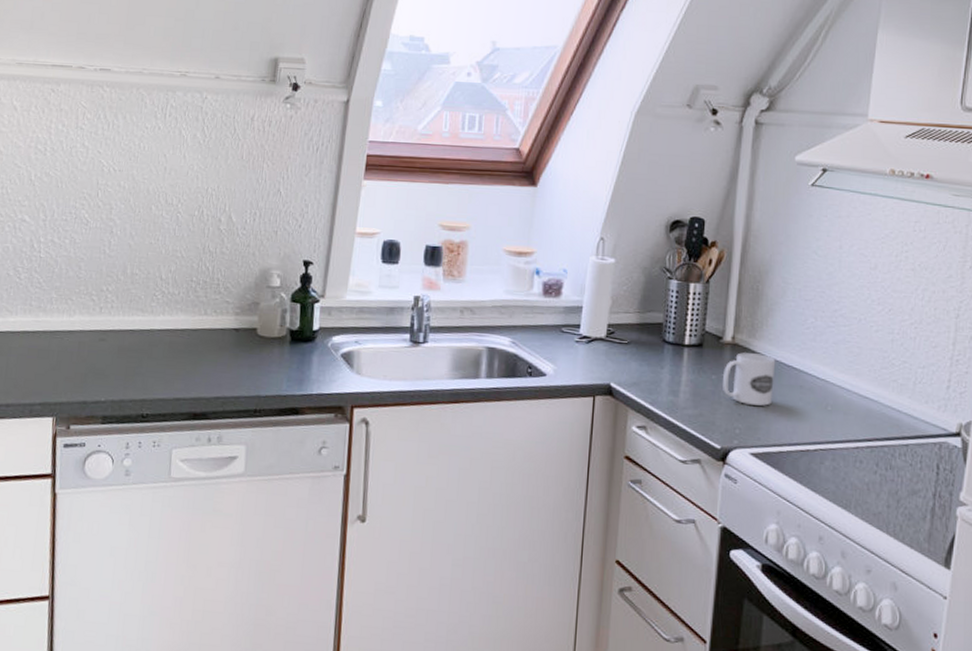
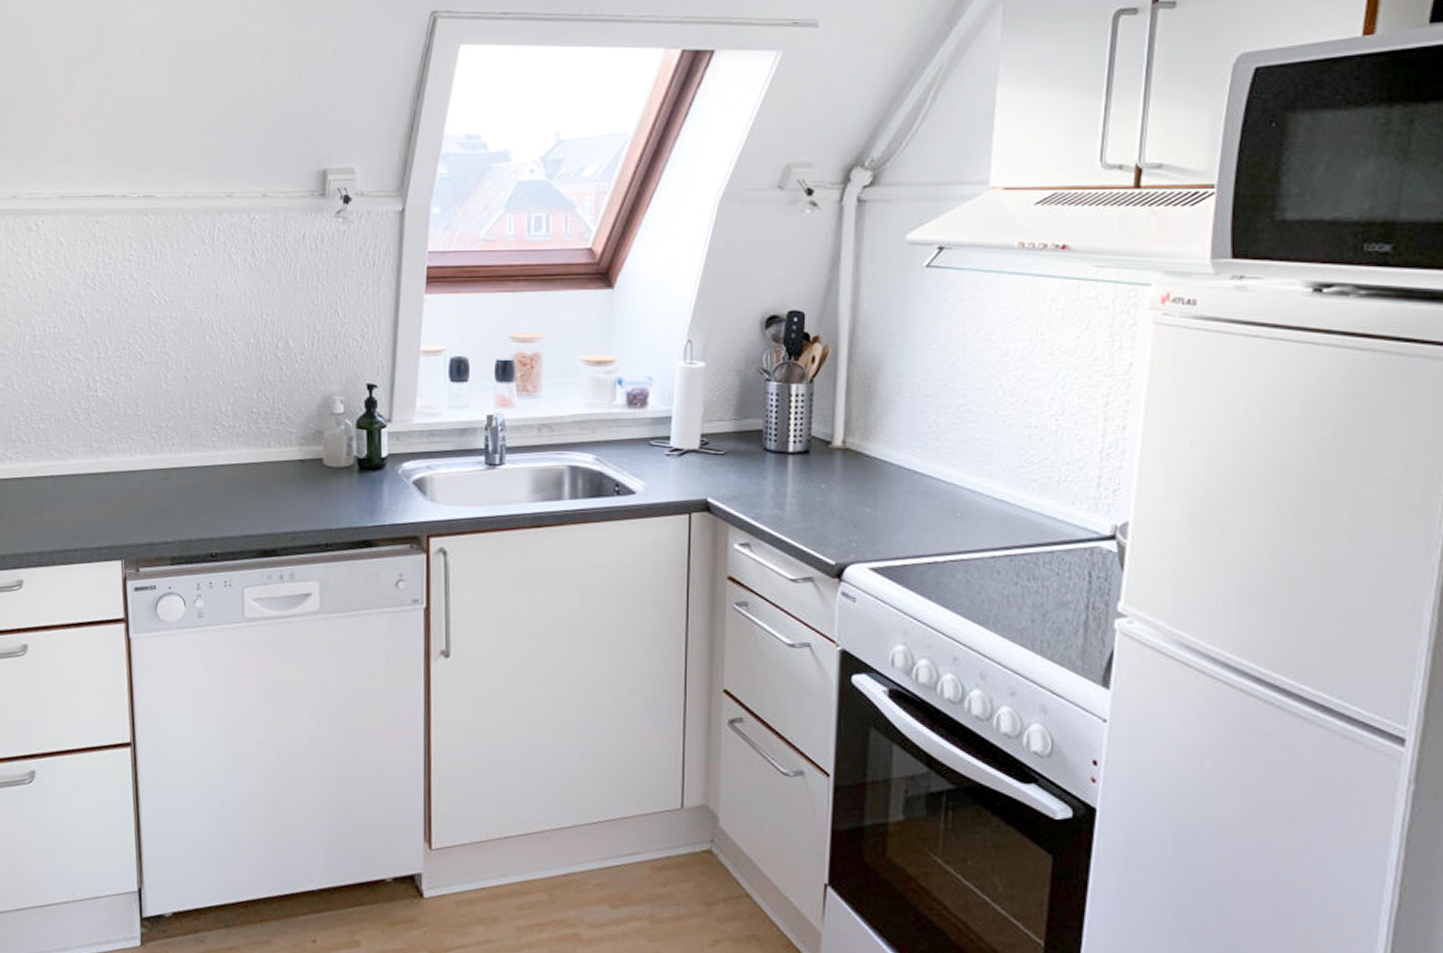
mug: present [722,352,776,406] -> none [833,458,894,515]

